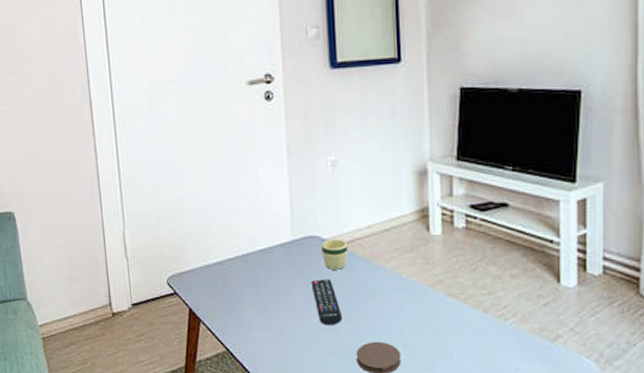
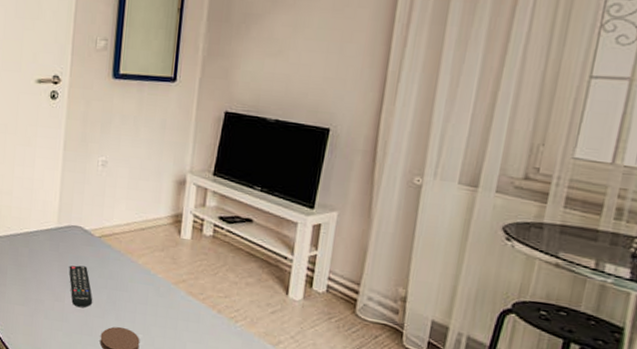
mug: present [322,239,348,270] -> none [82,230,107,259]

